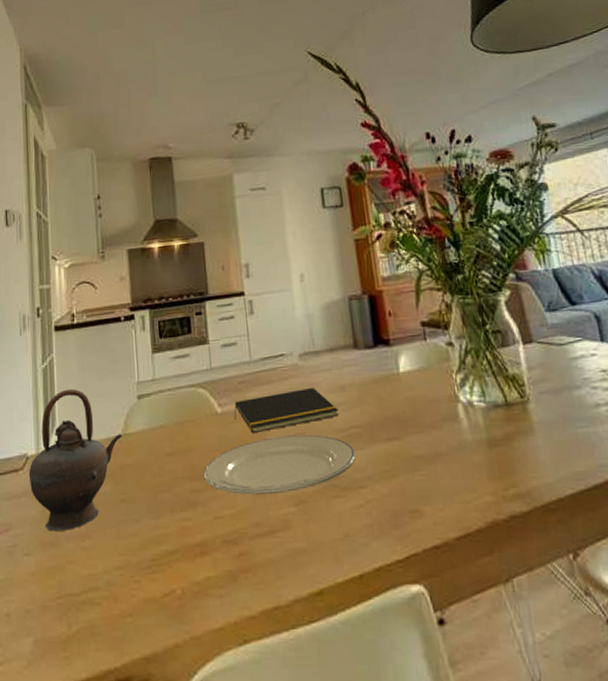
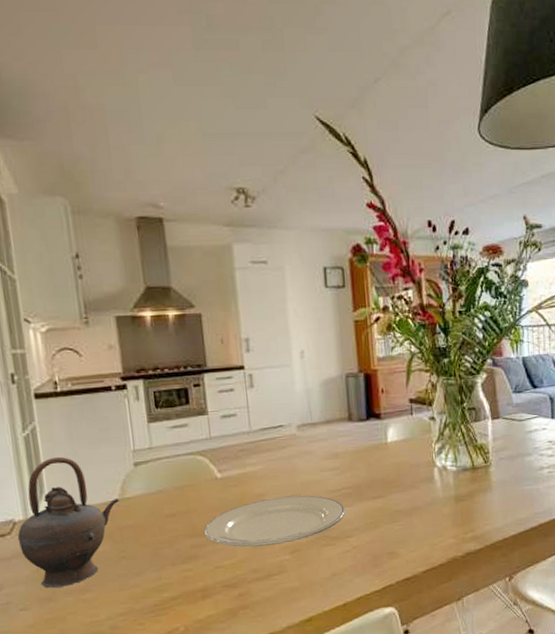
notepad: present [234,387,339,434] -> none [233,454,332,496]

